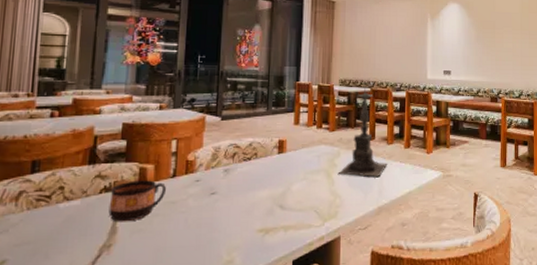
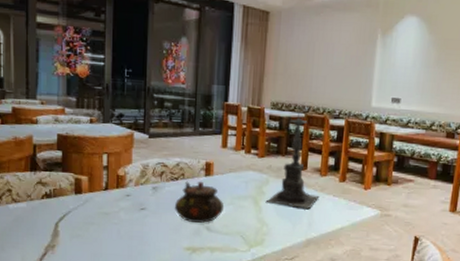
cup: present [108,180,166,222] -> none [50,190,99,227]
teapot: none [247,159,298,202] -> present [175,181,225,223]

